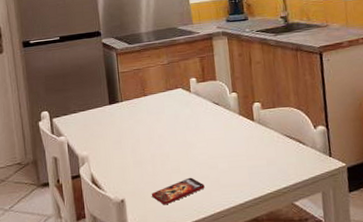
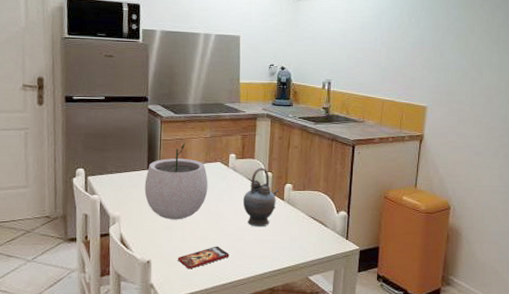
plant pot: none [108,73,173,155] -> present [144,143,208,220]
teapot: none [210,88,248,153] -> present [242,167,280,227]

